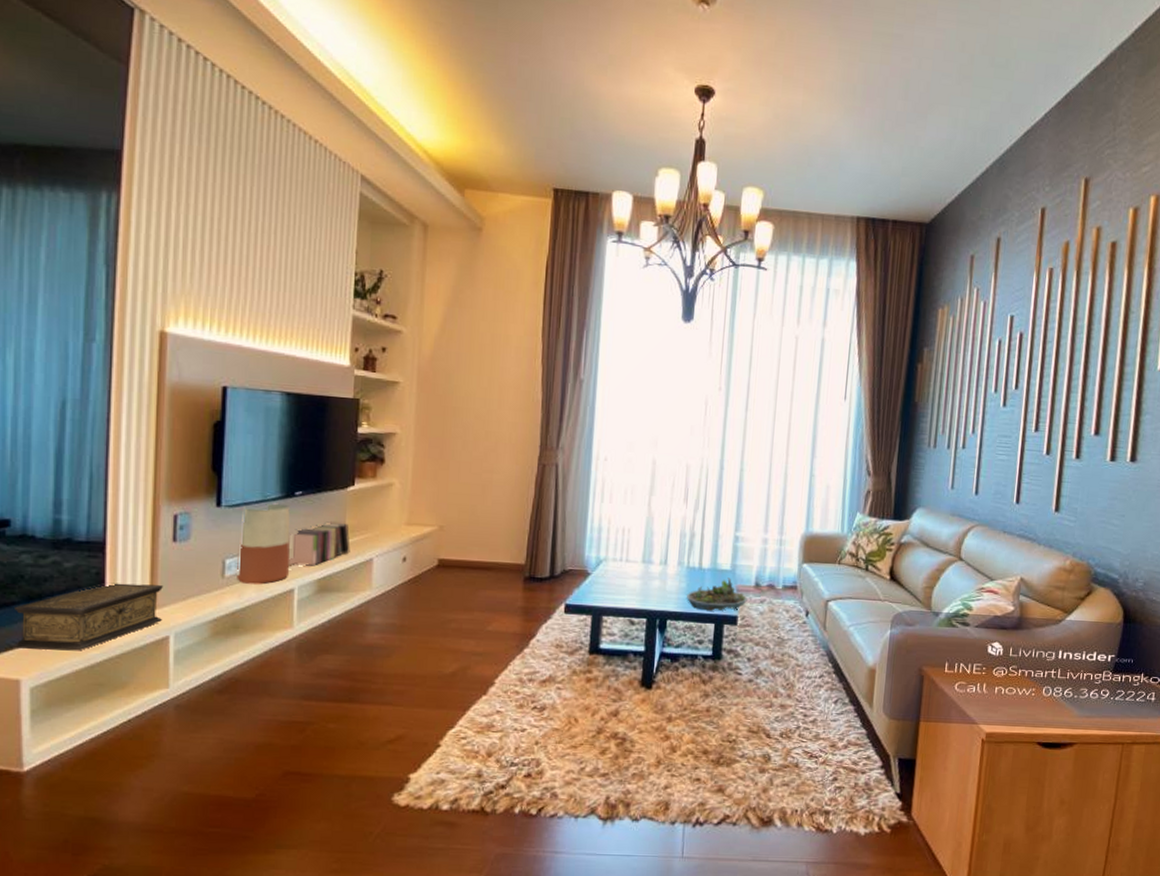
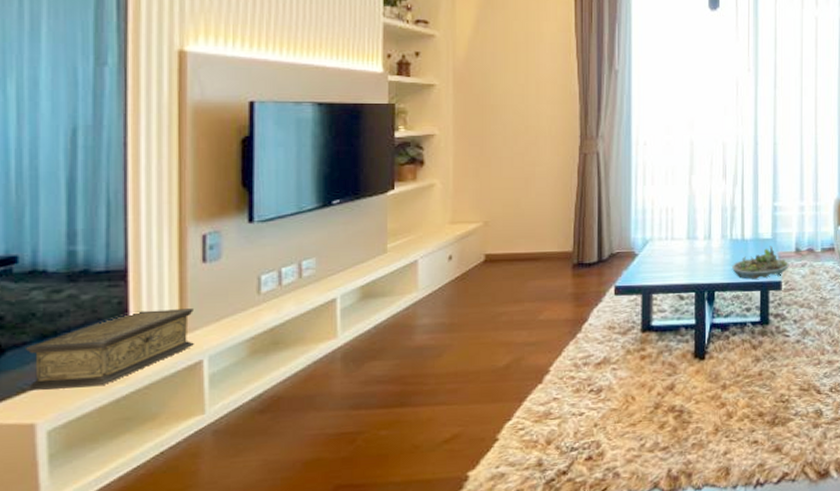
vase: present [237,504,290,584] -> none [274,215,331,298]
books: present [289,523,350,566] -> none [329,228,393,274]

